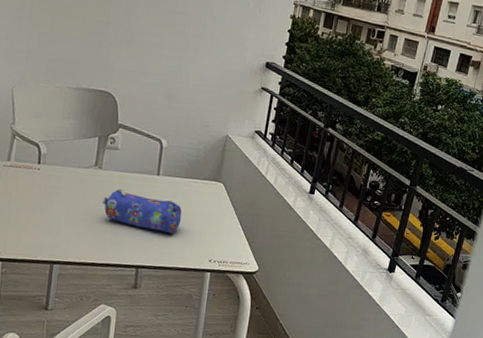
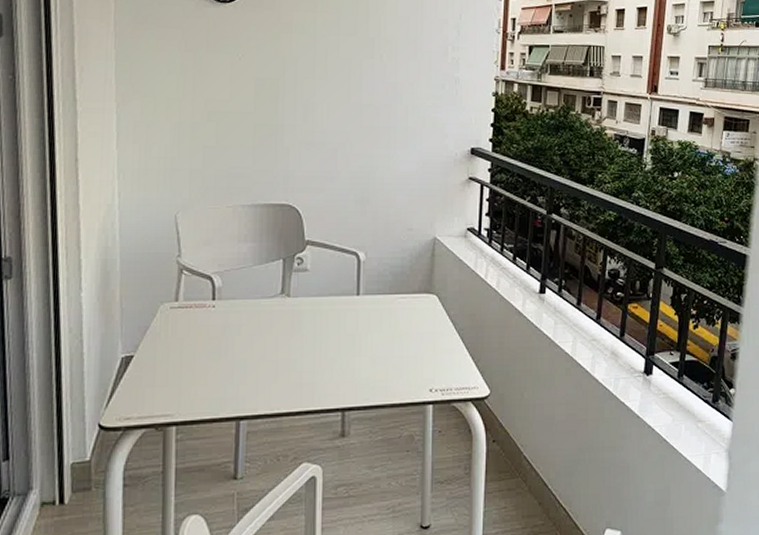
pencil case: present [101,188,182,234] -> none [293,316,391,364]

